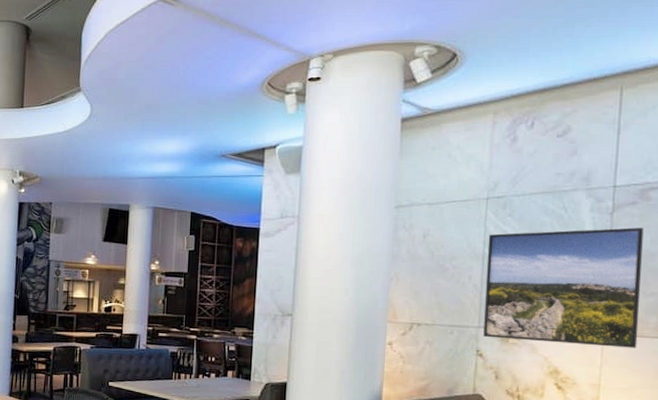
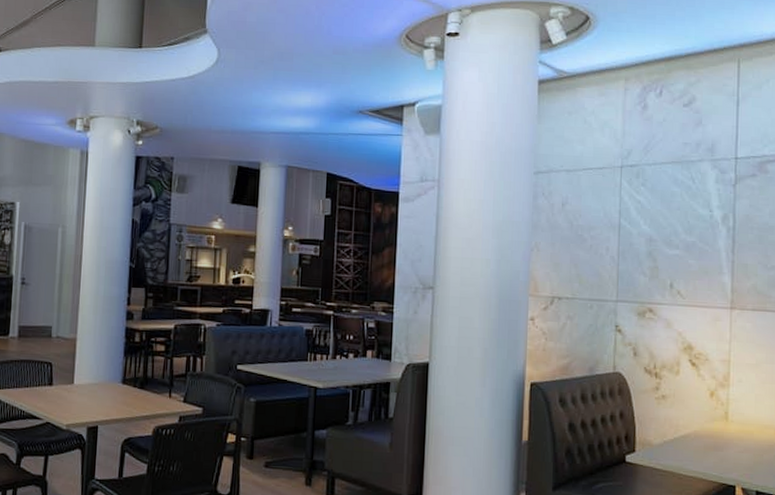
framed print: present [483,227,644,348] -> none [621,200,763,323]

